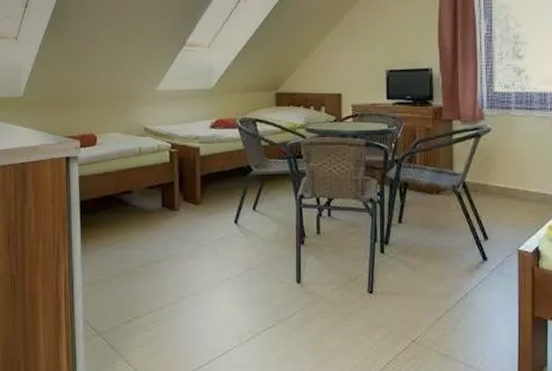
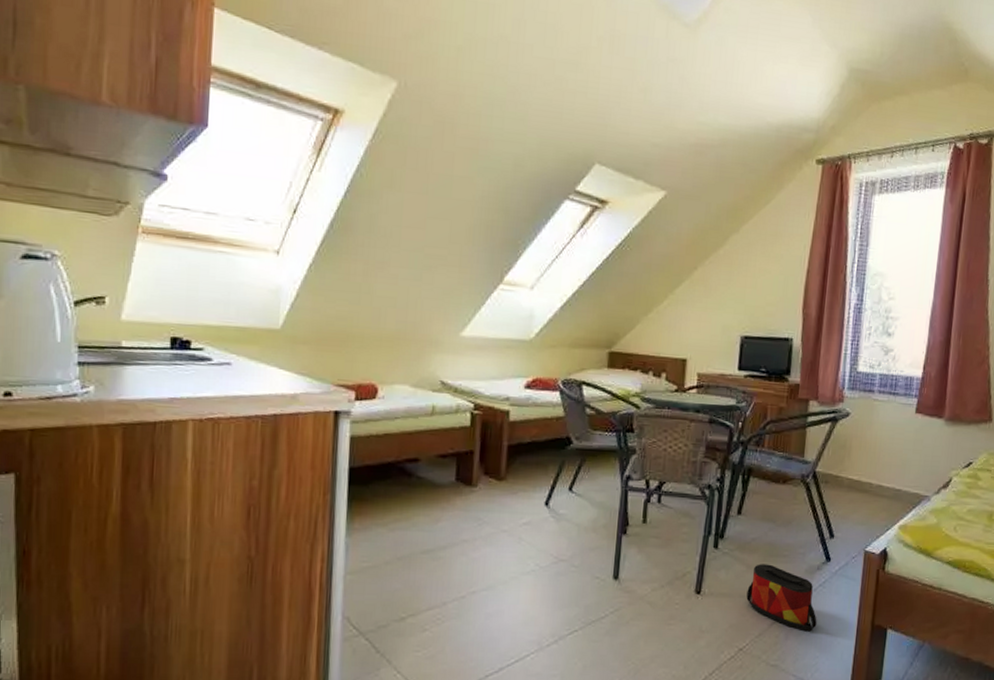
bag: none [414,265,480,324] -> present [746,564,817,632]

